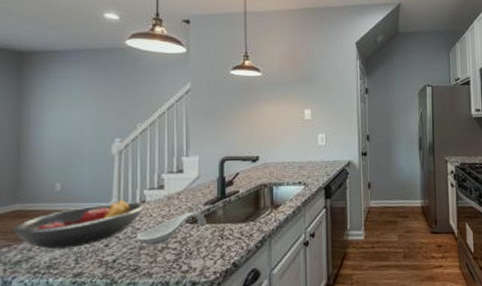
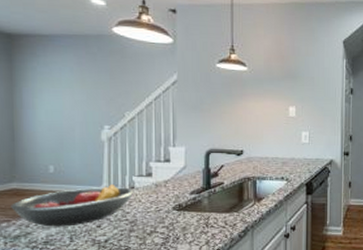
spoon rest: present [136,212,206,246] -> none [126,199,192,229]

